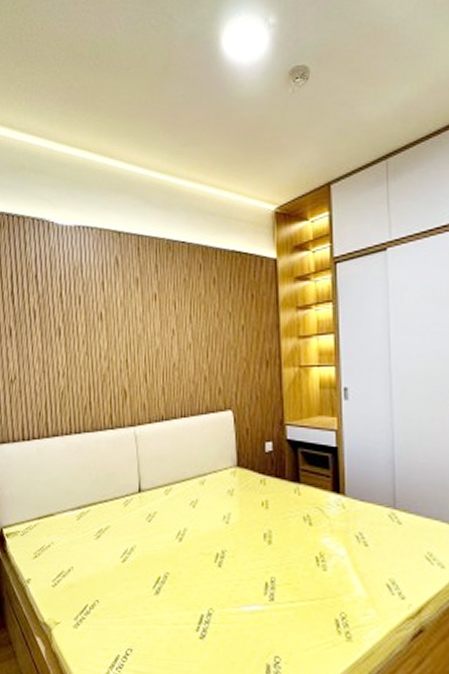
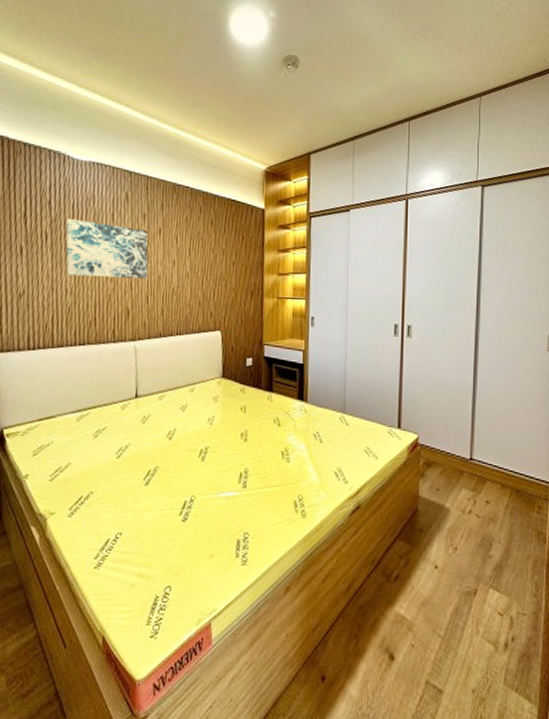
wall art: none [53,291,145,356] -> present [65,218,148,279]

